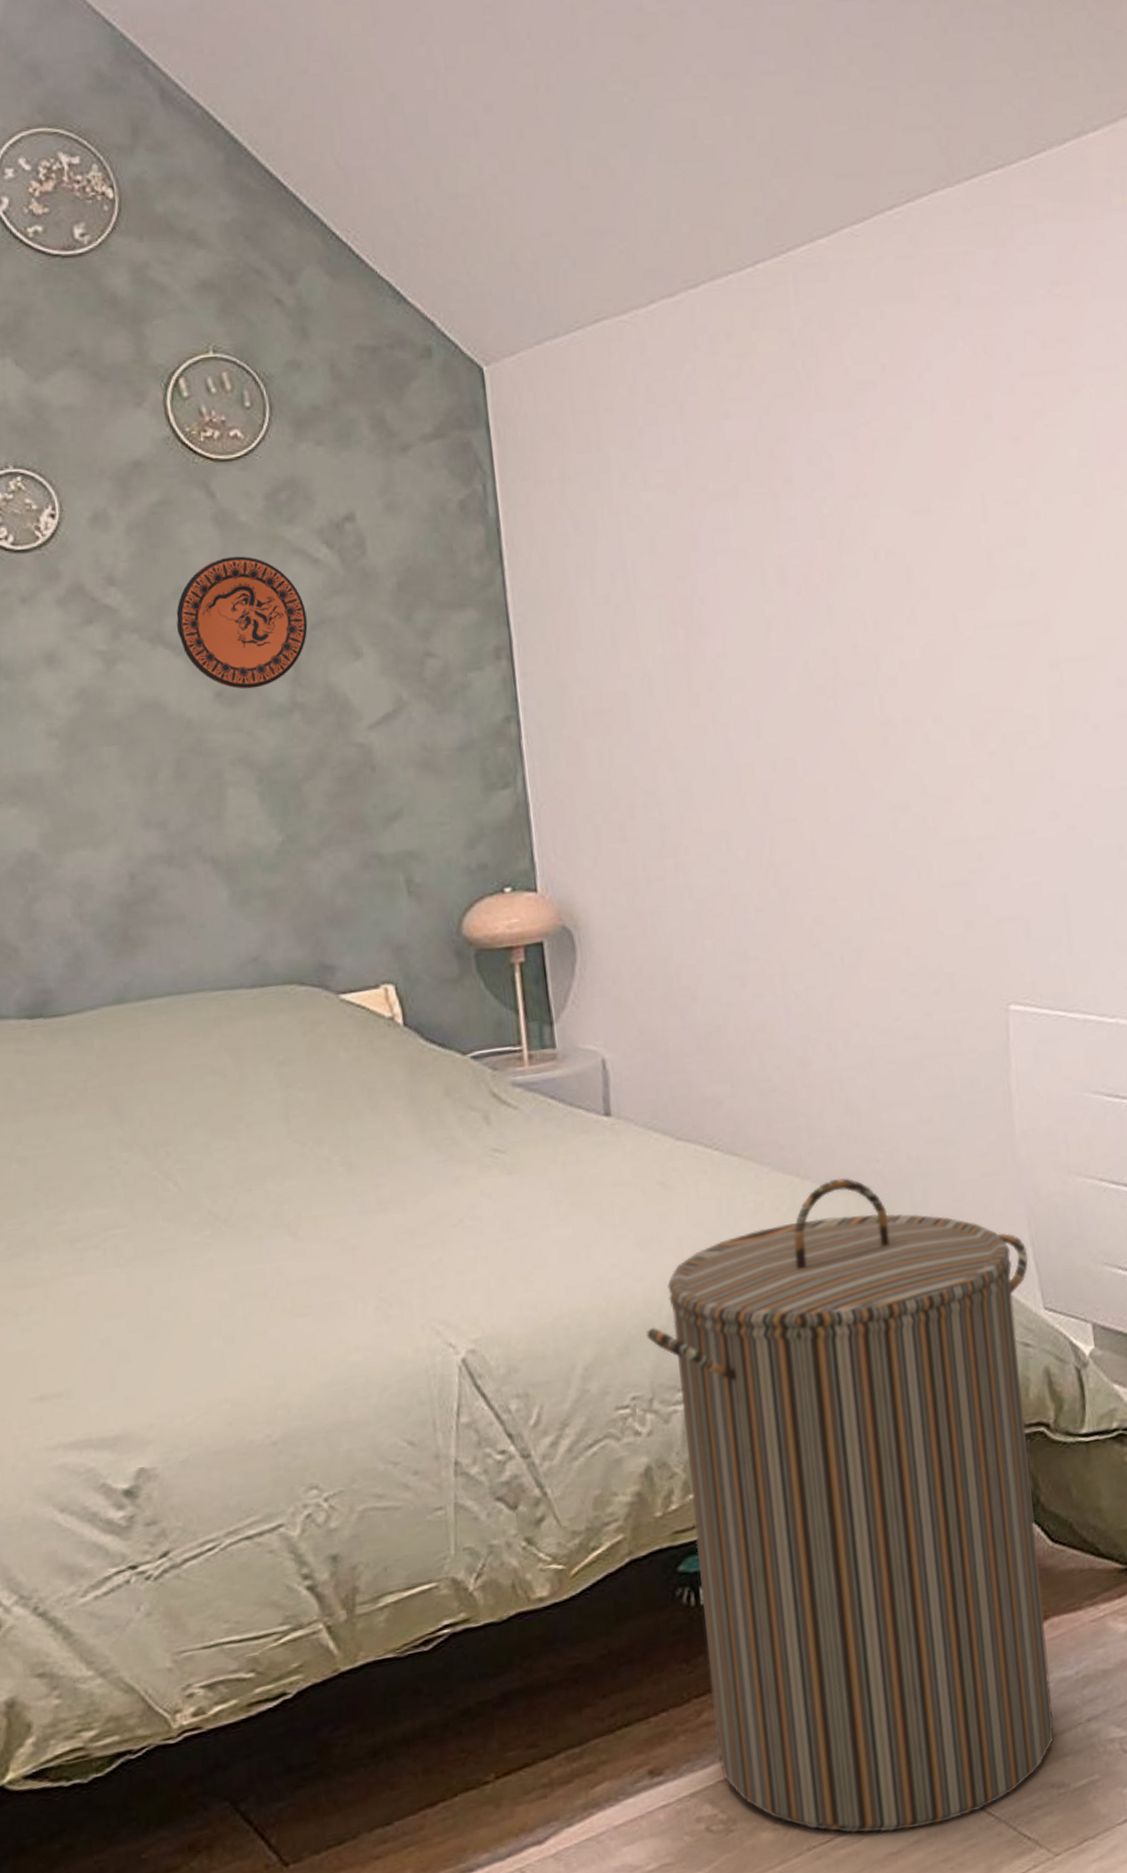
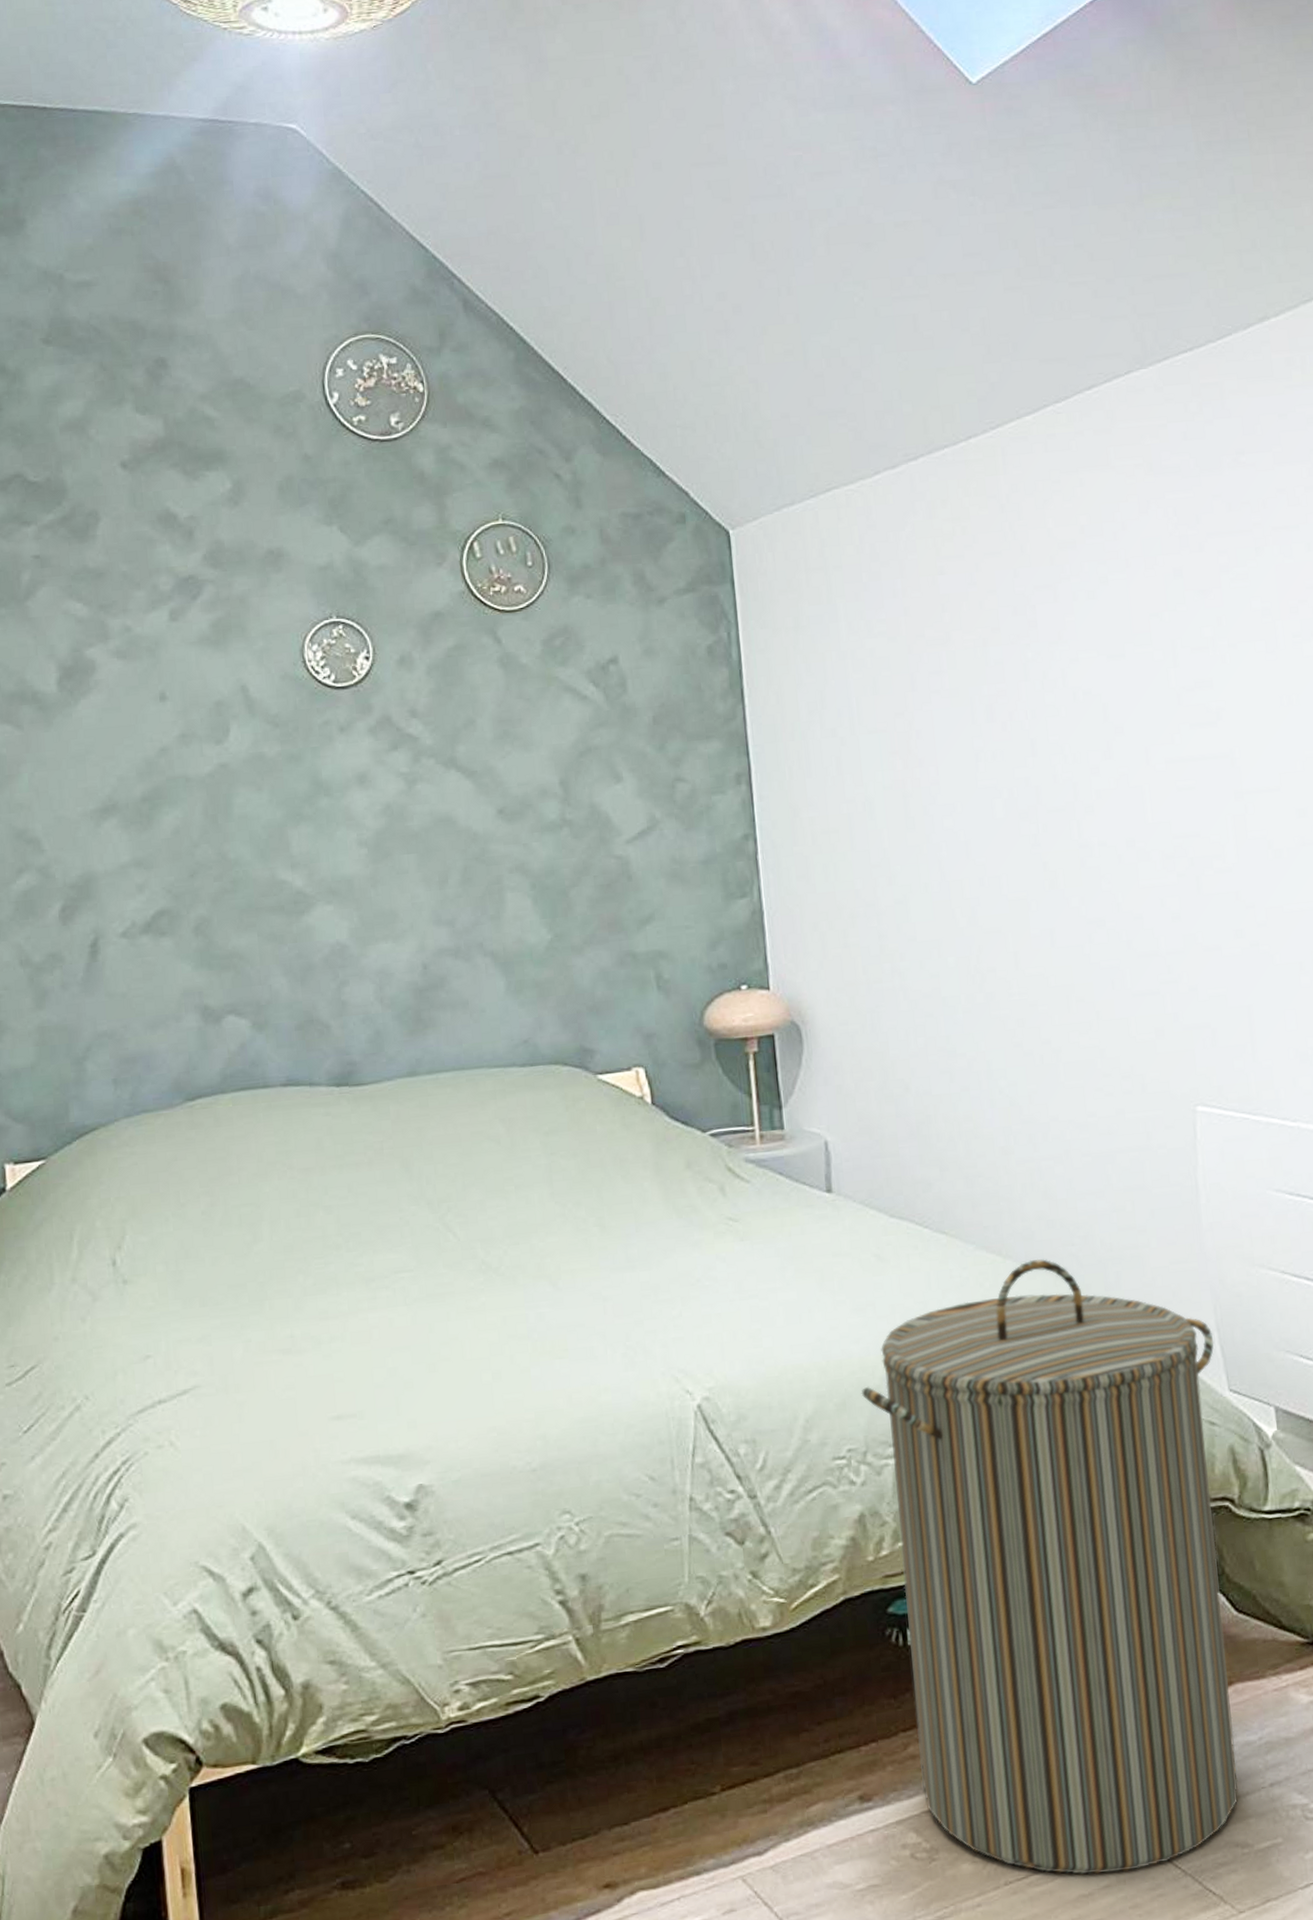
decorative plate: present [176,556,308,690] -> none [466,693,577,808]

